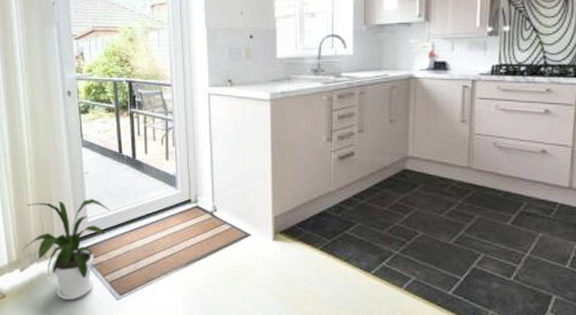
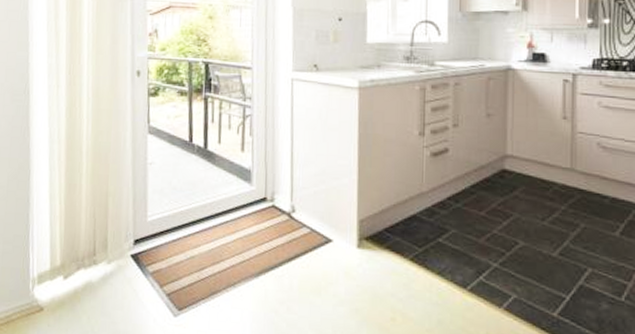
house plant: present [22,198,110,301] -> none [68,193,174,316]

